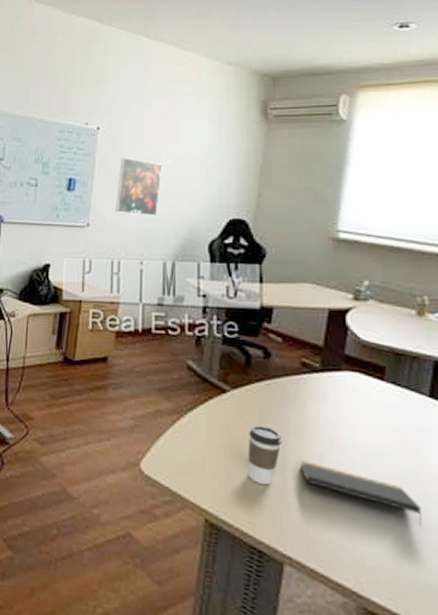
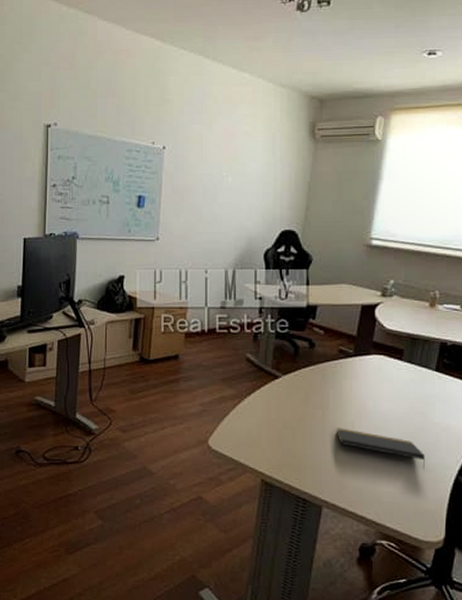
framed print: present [115,157,163,216] -> none [182,175,224,229]
coffee cup: present [248,424,283,486] -> none [295,402,323,449]

